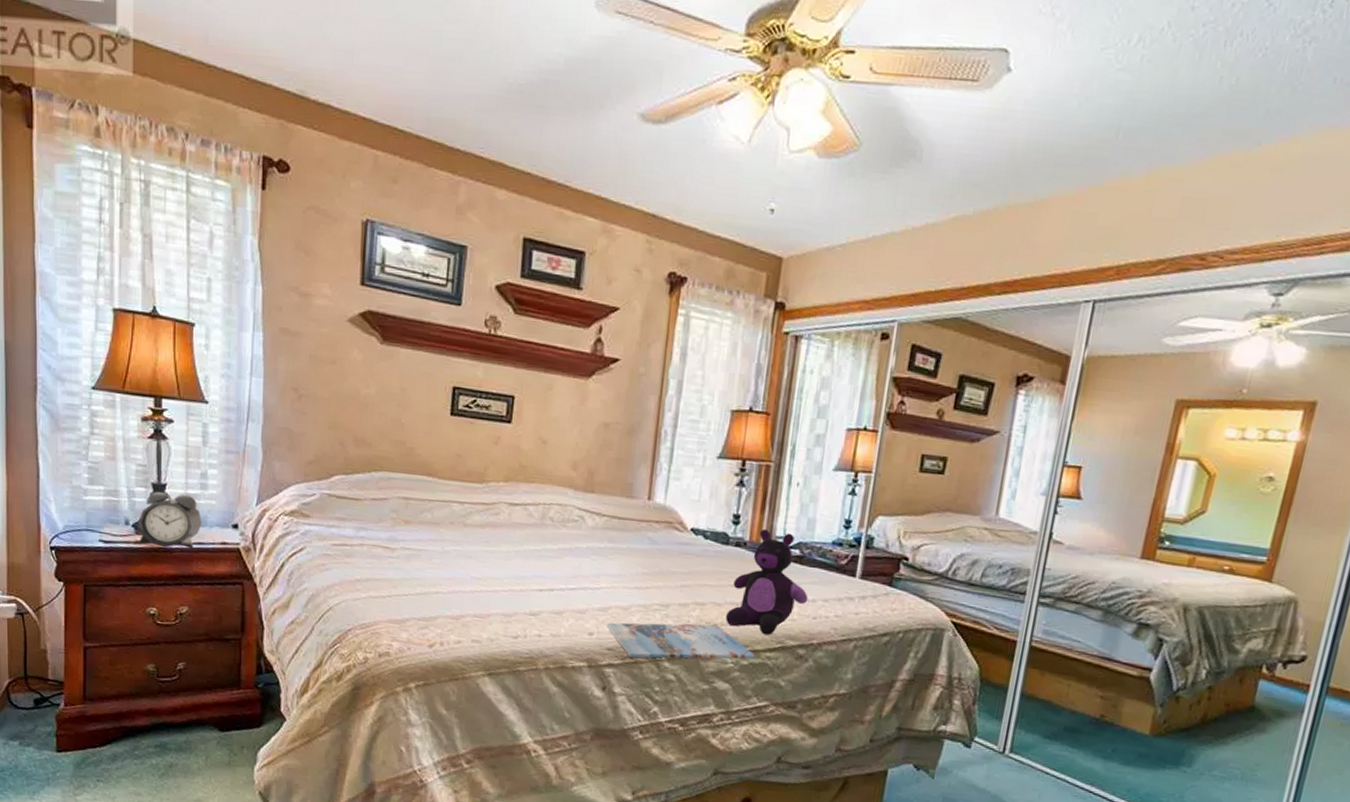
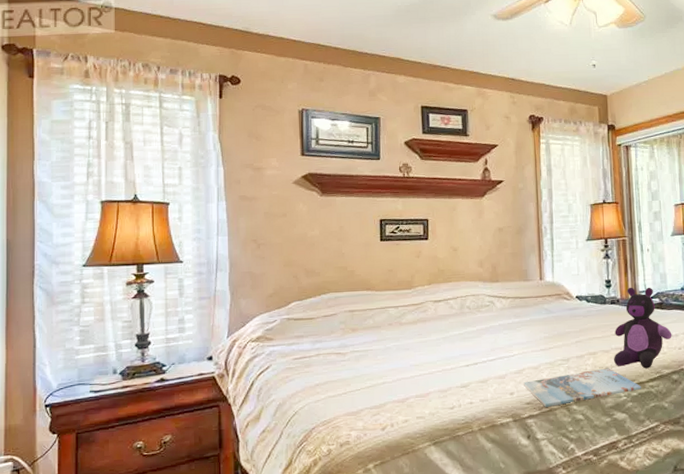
alarm clock: present [138,491,202,550] -> none [125,339,181,389]

